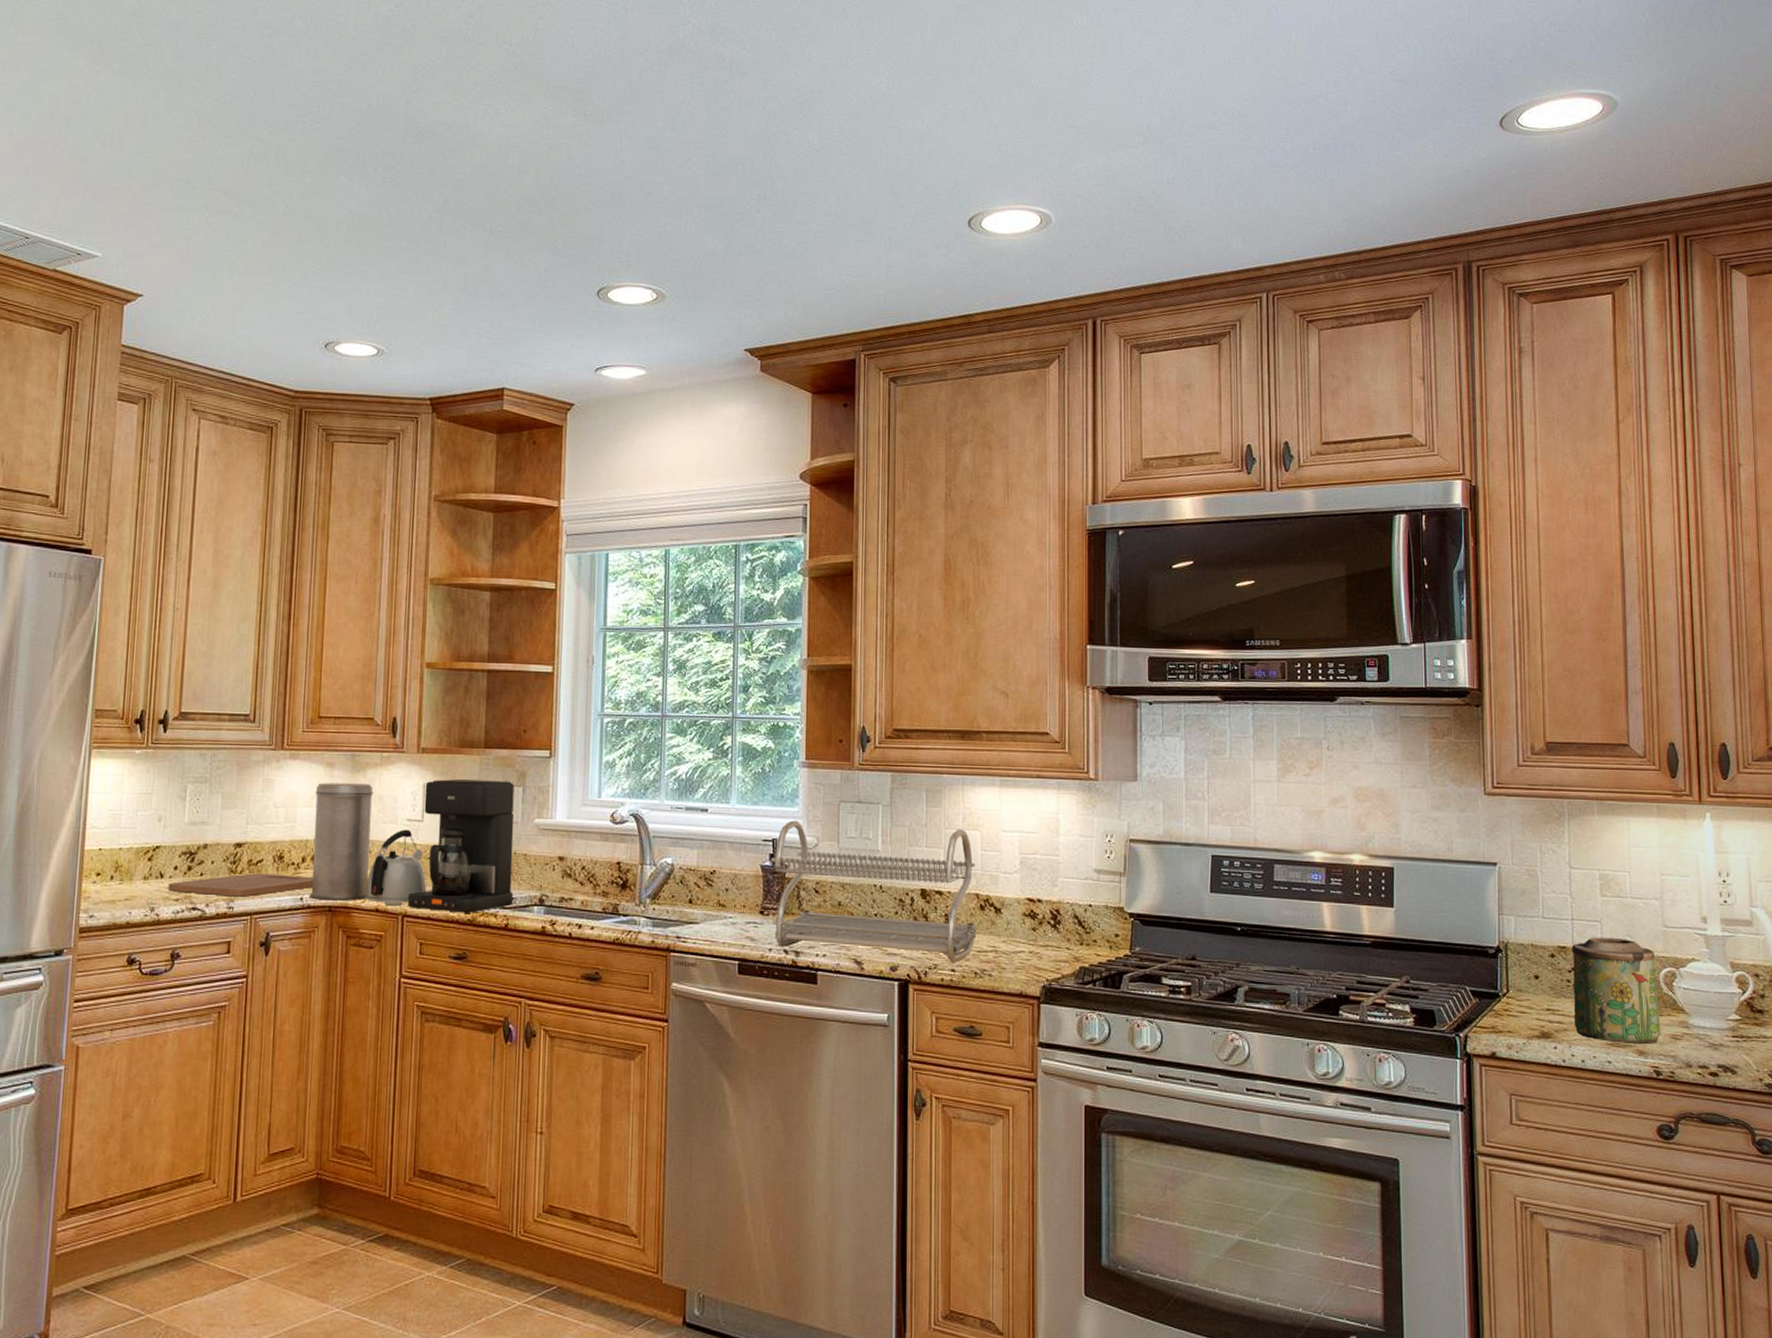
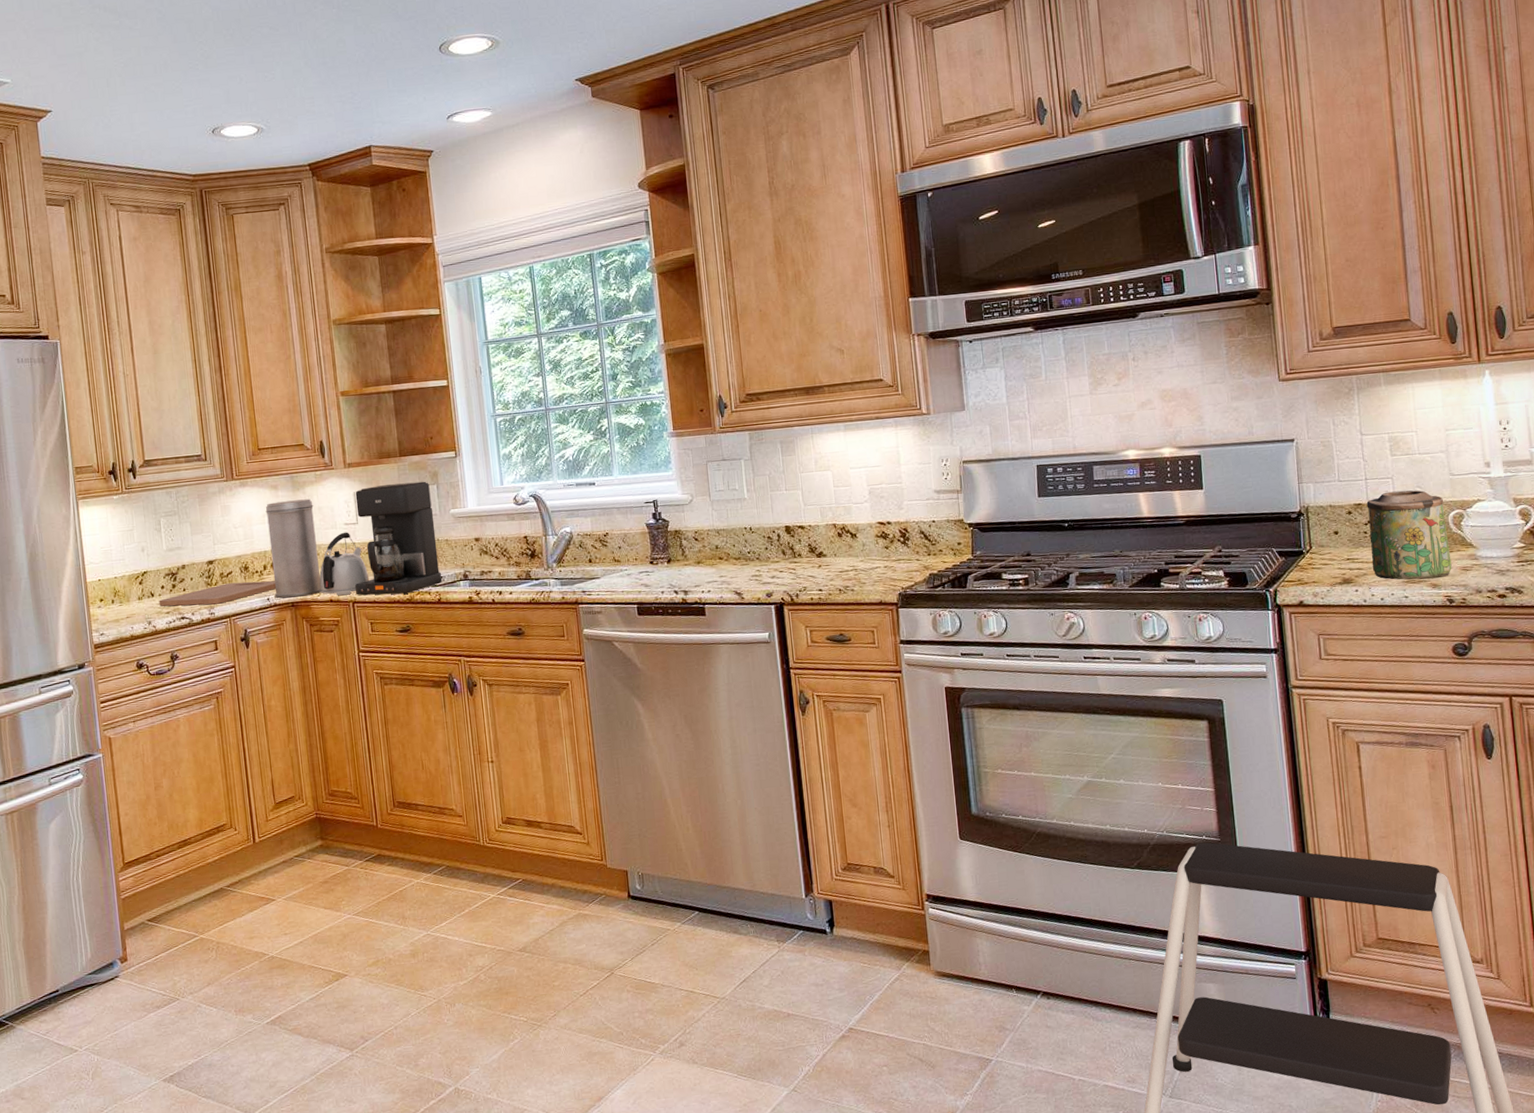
dish rack: present [770,820,977,963] -> none [653,471,837,589]

